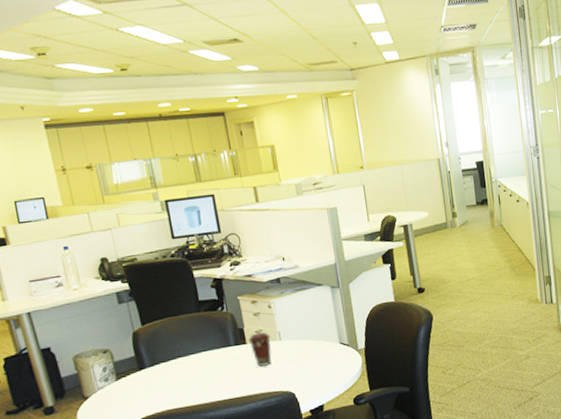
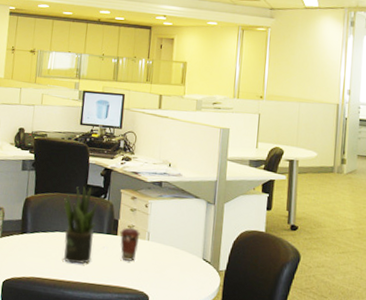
potted plant: none [177,303,226,385] -> present [63,186,98,264]

